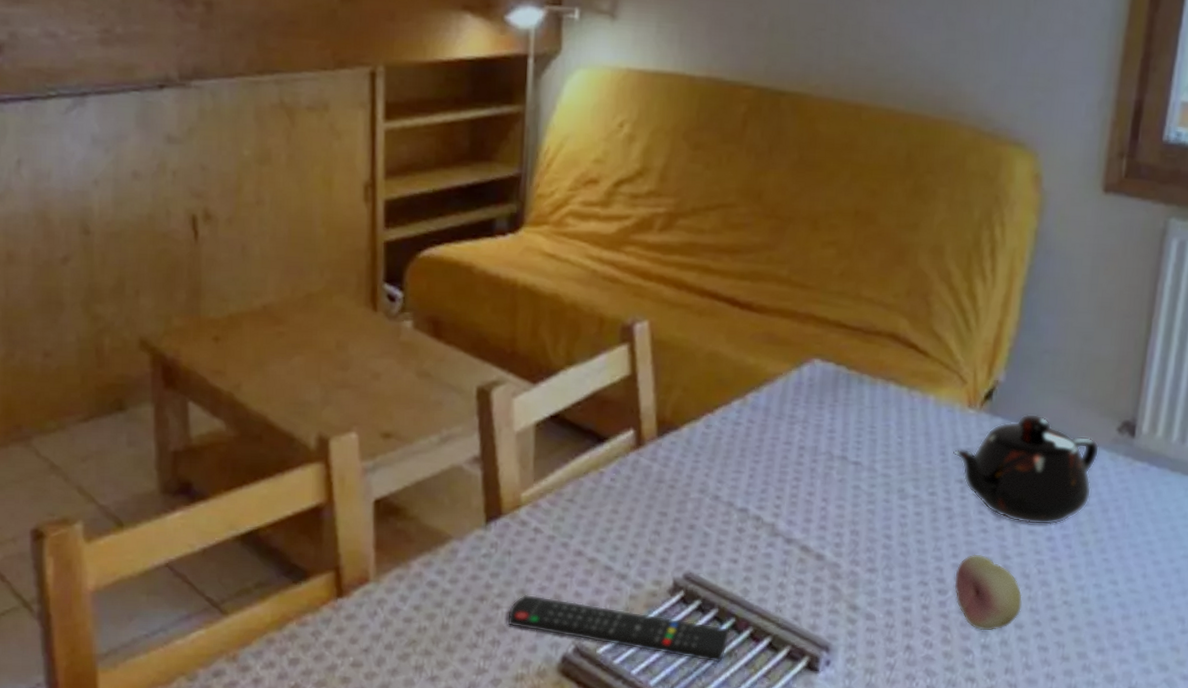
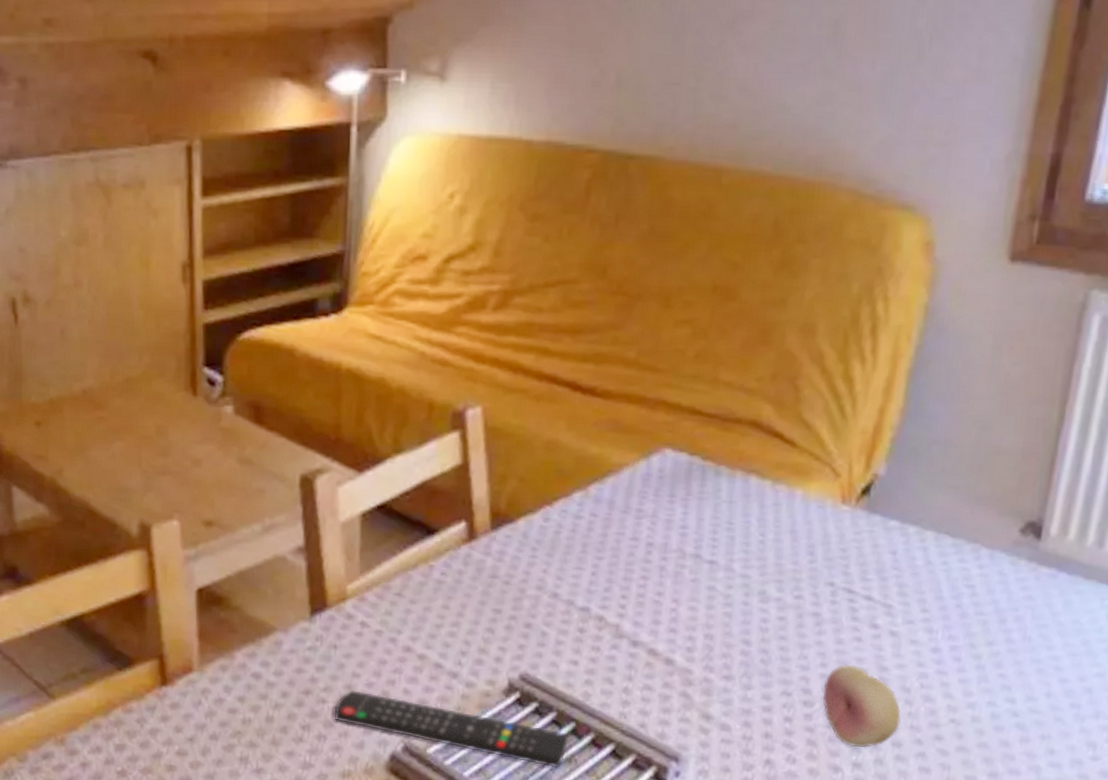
teapot: present [953,413,1100,525] -> none [823,511,998,635]

